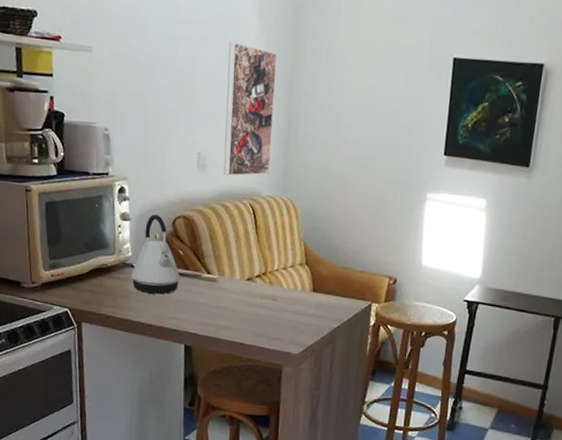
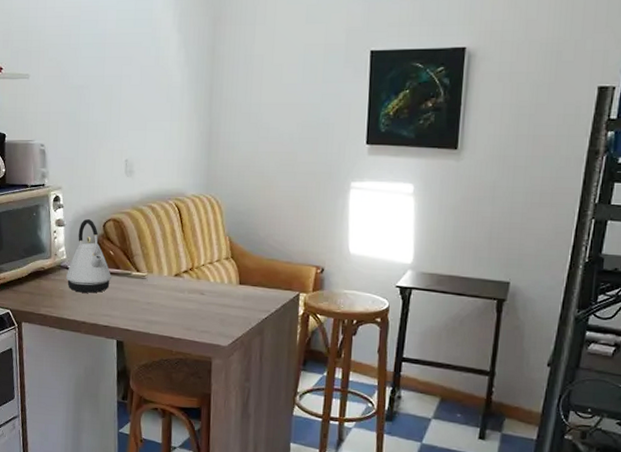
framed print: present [223,41,278,176] -> none [149,57,197,179]

